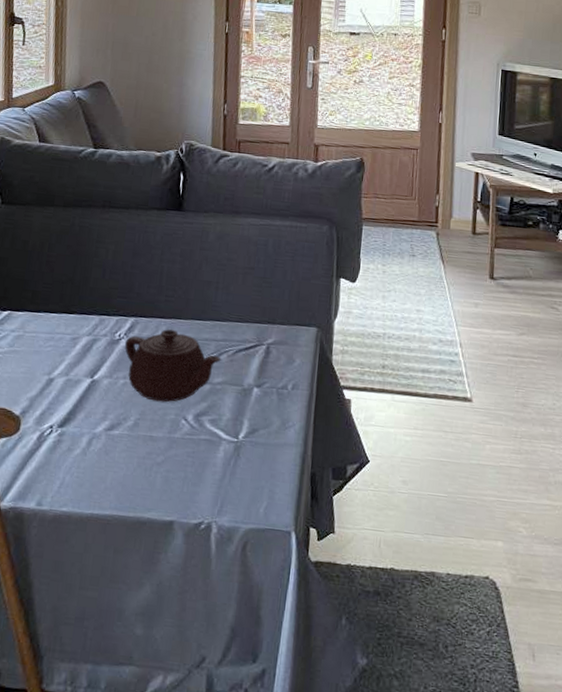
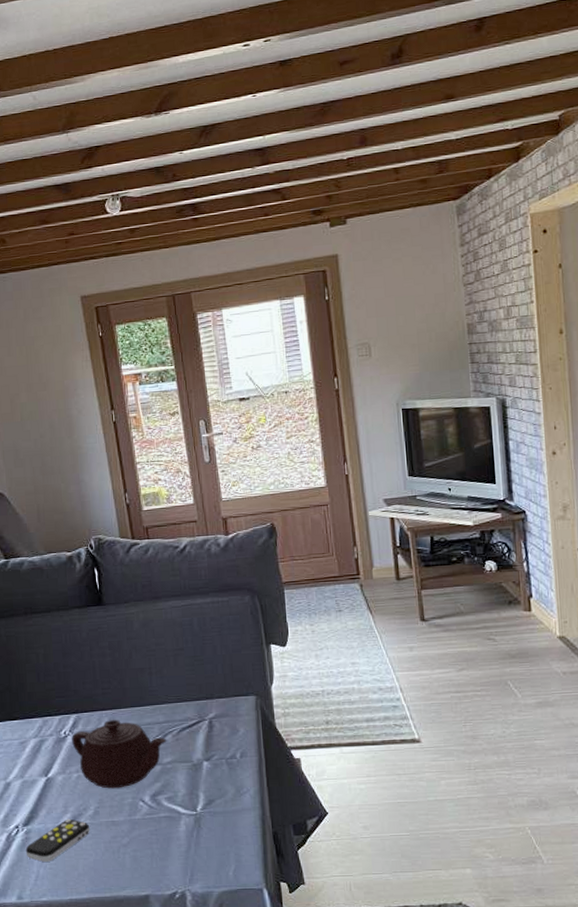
remote control: none [54,426,126,469] -> present [25,818,90,862]

